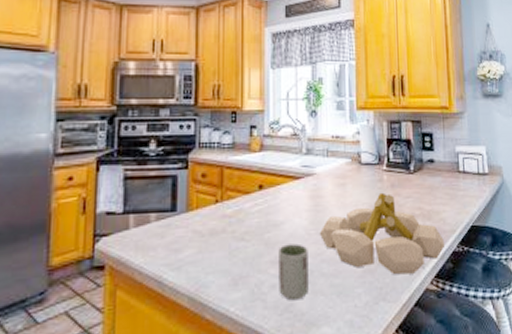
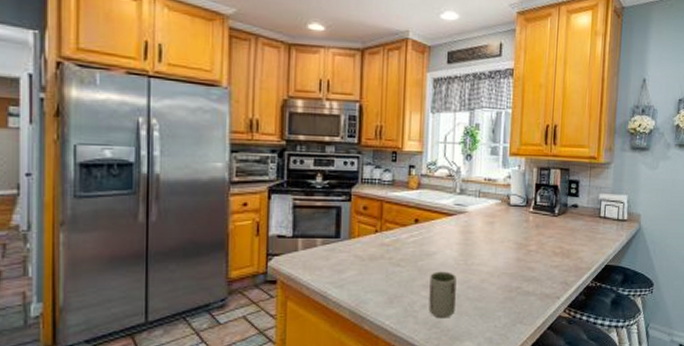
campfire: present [319,192,445,275] -> none [467,231,580,303]

